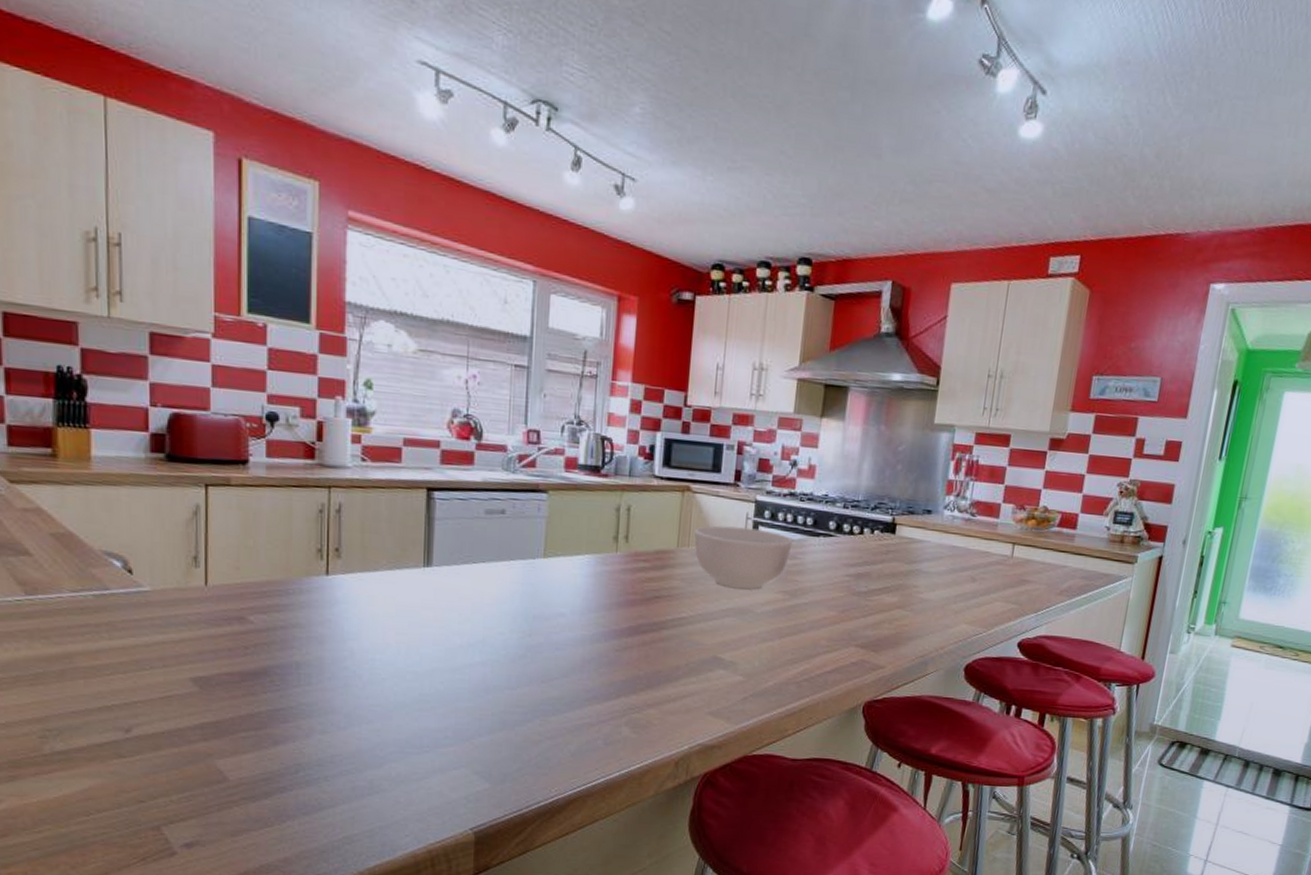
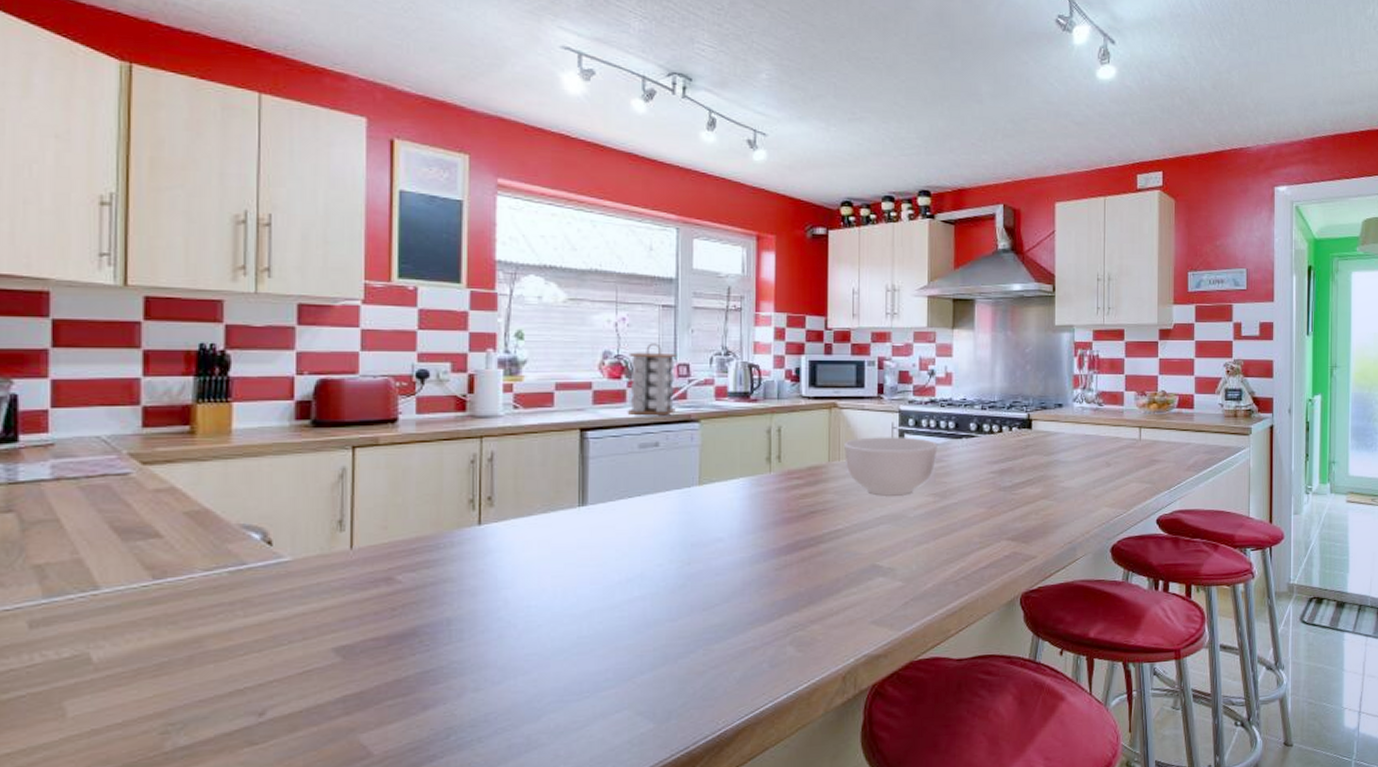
spice rack: none [474,405,528,483] -> present [627,343,677,416]

